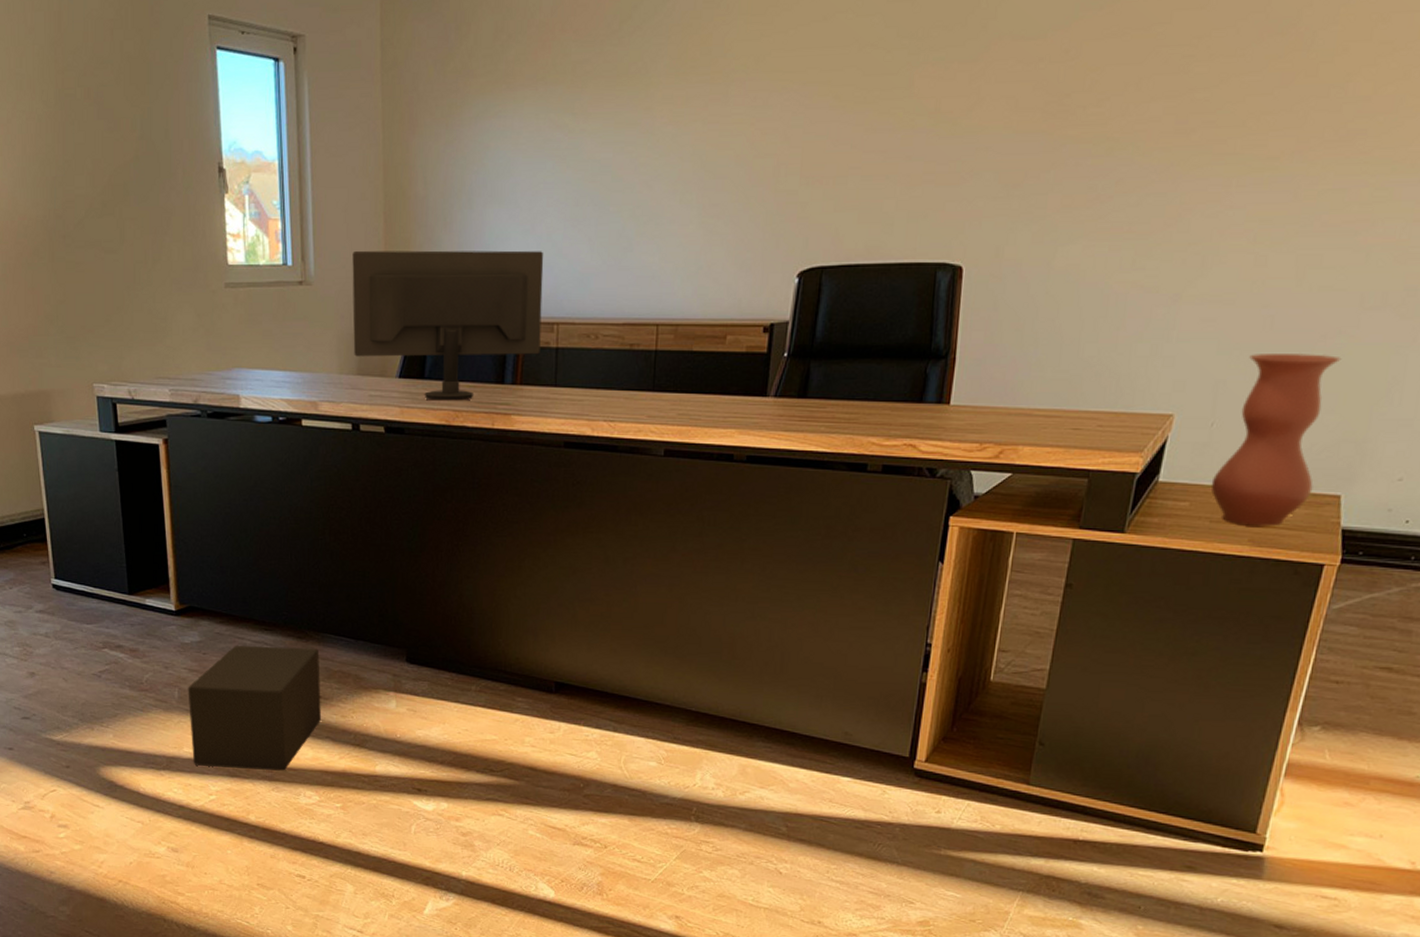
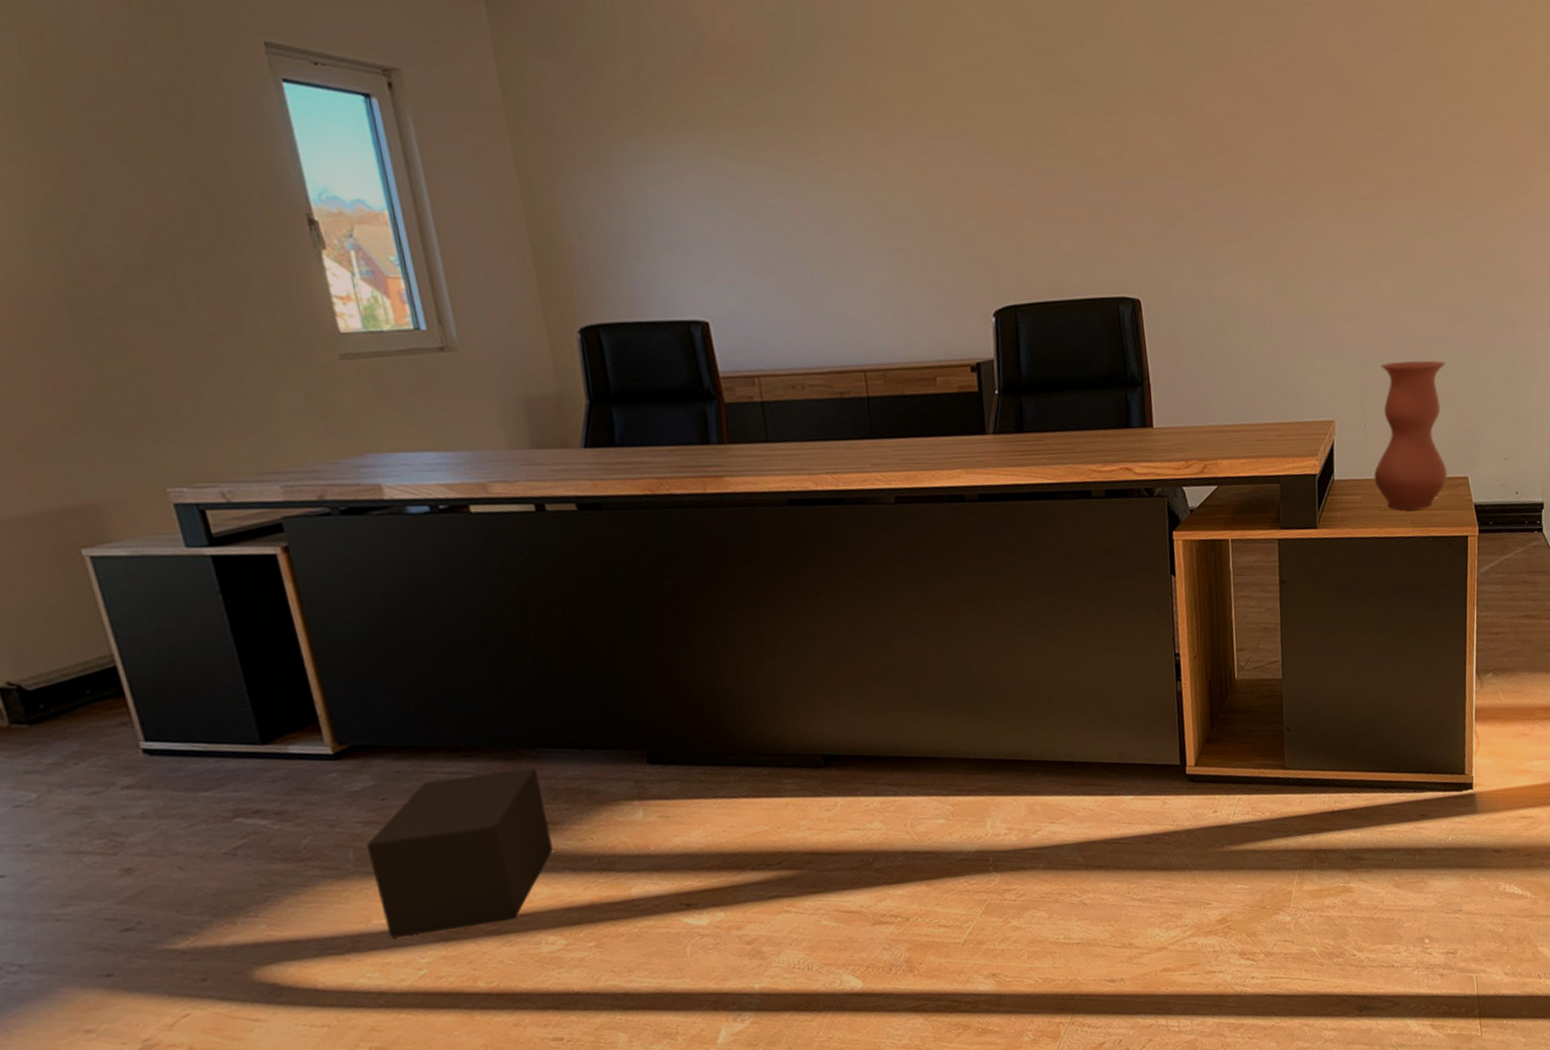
computer monitor: present [352,250,544,401] -> none [503,301,744,469]

